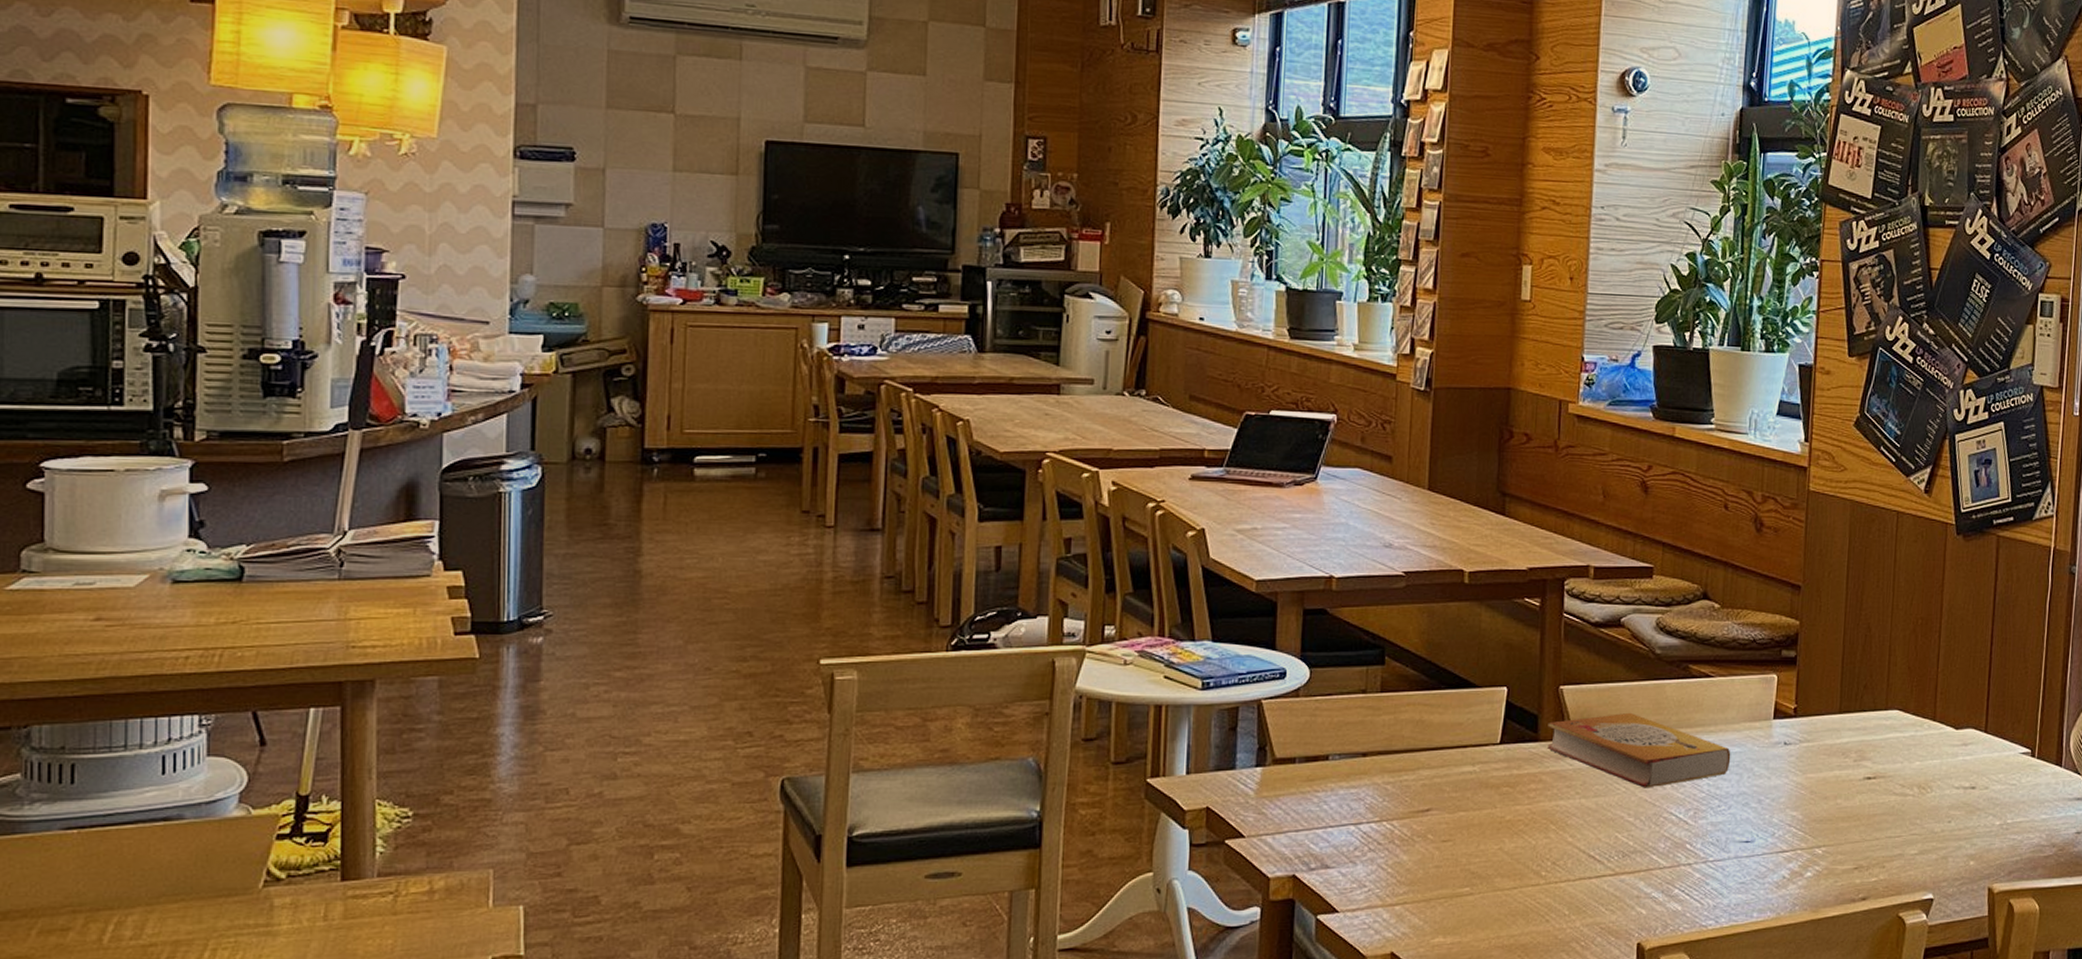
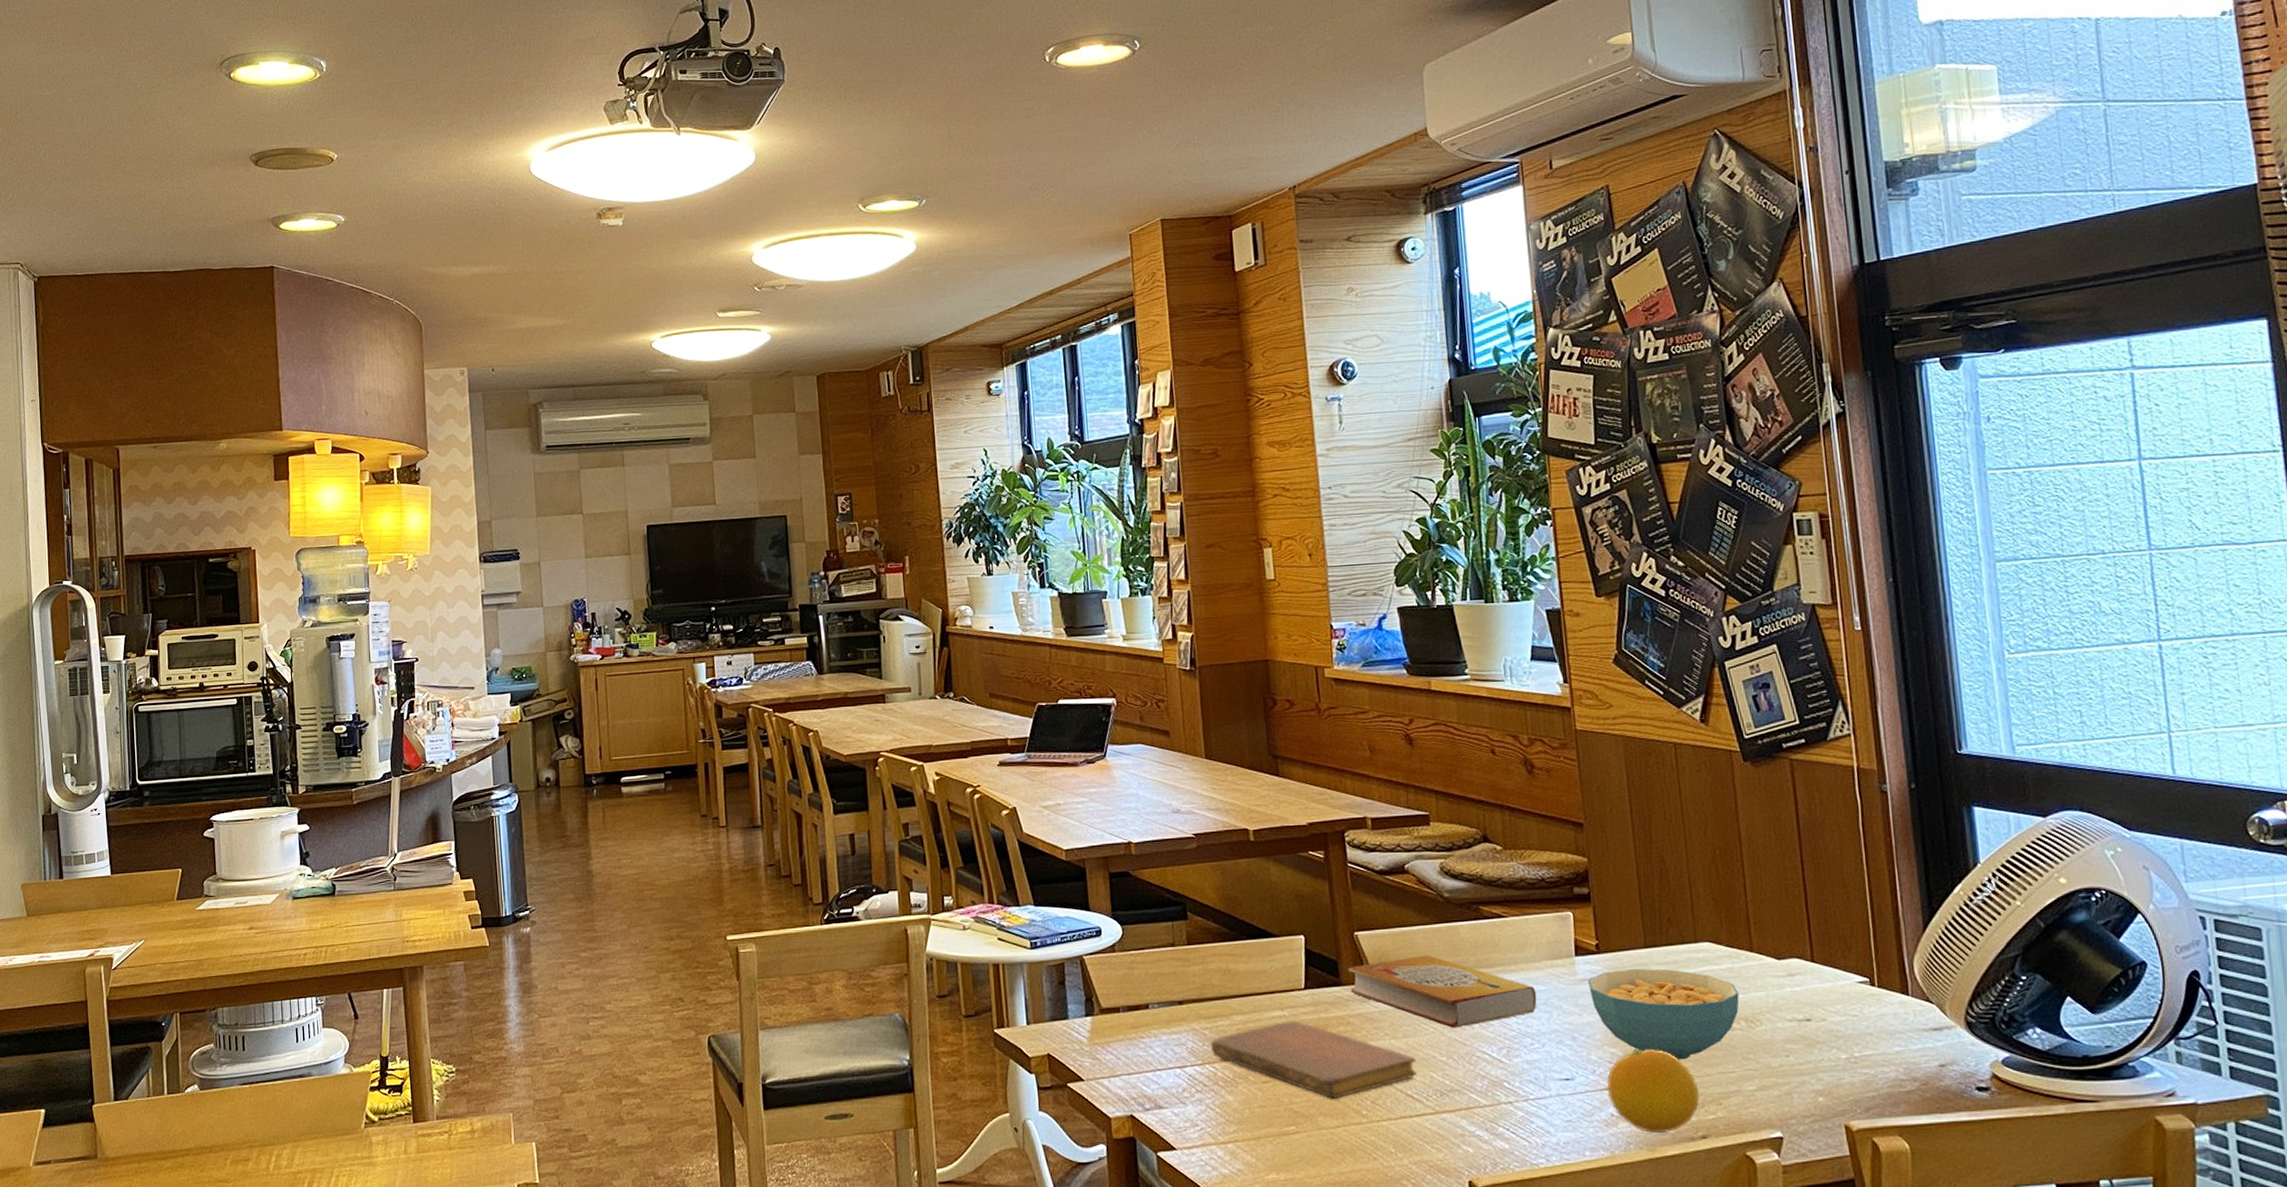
notebook: none [1391,777,1603,859] -> present [1210,1020,1418,1099]
cereal bowl: none [1781,733,1917,824] -> present [1587,968,1740,1060]
fruit: none [1783,811,1867,896] -> present [1606,1048,1700,1134]

